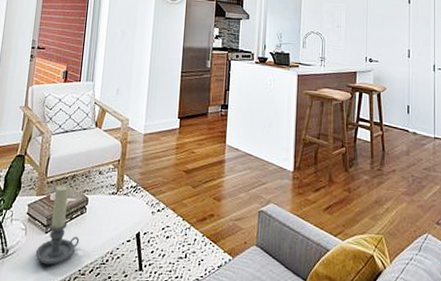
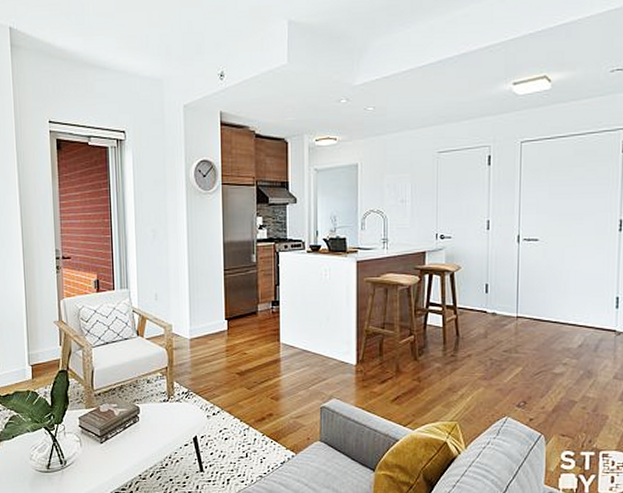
candle holder: present [35,184,80,265] -> none [93,395,136,472]

